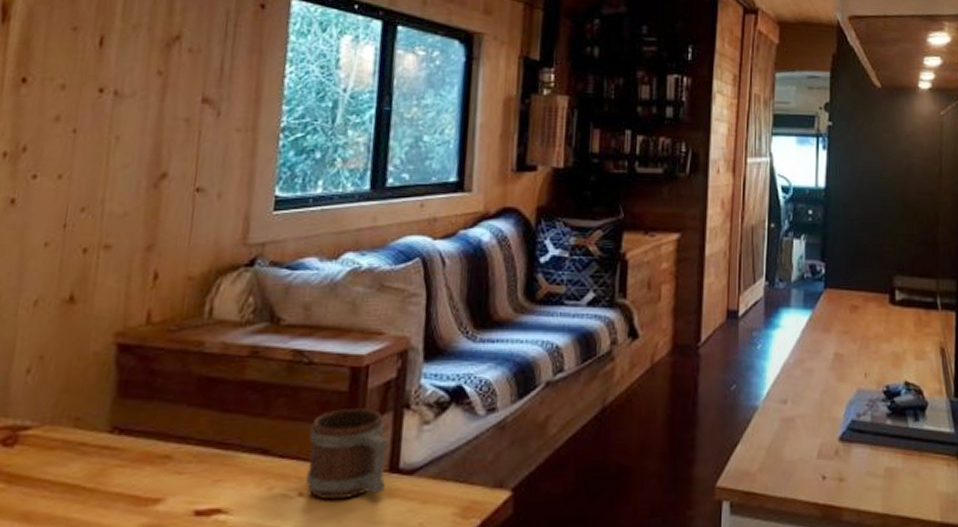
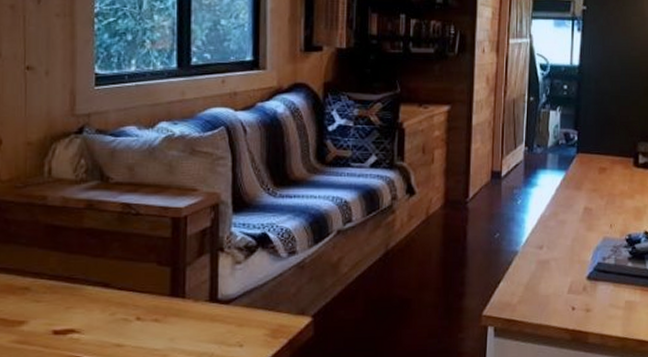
mug: present [306,408,389,500] -> none [141,251,207,324]

